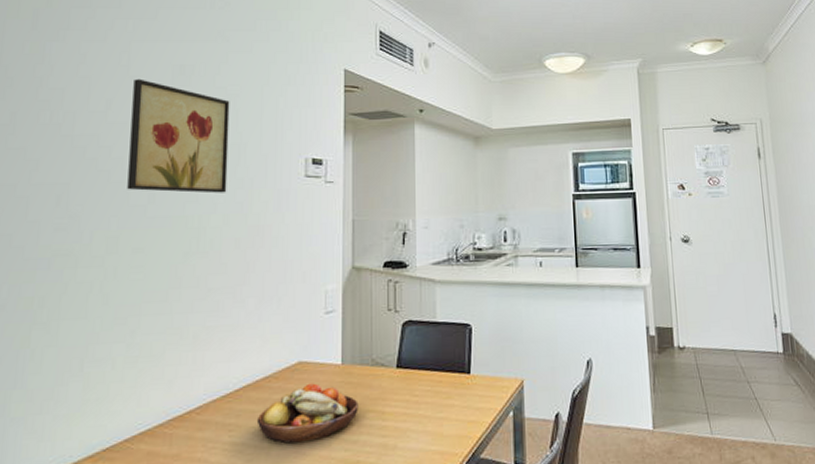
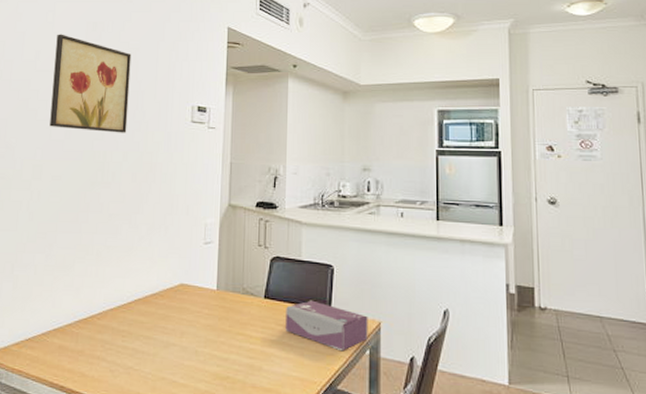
fruit bowl: present [256,383,358,444] -> none [144,303,230,354]
tissue box: none [421,364,511,417] -> present [285,300,368,352]

